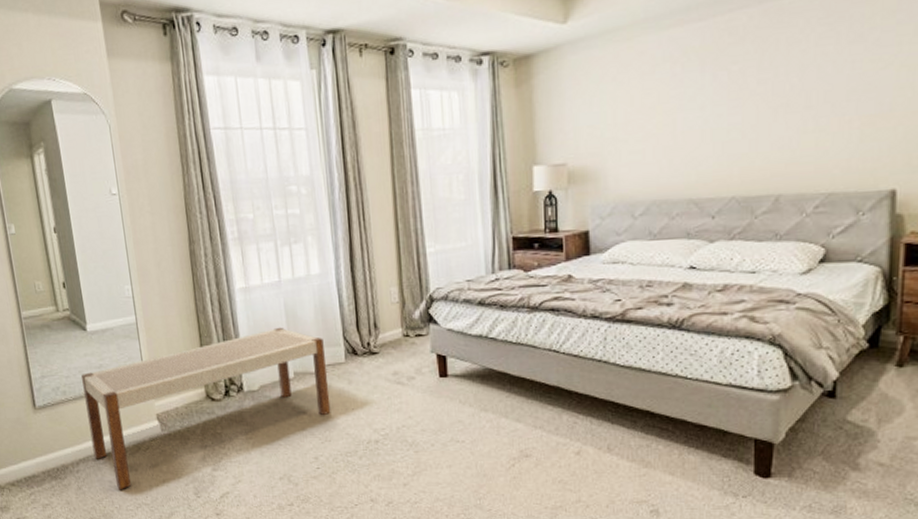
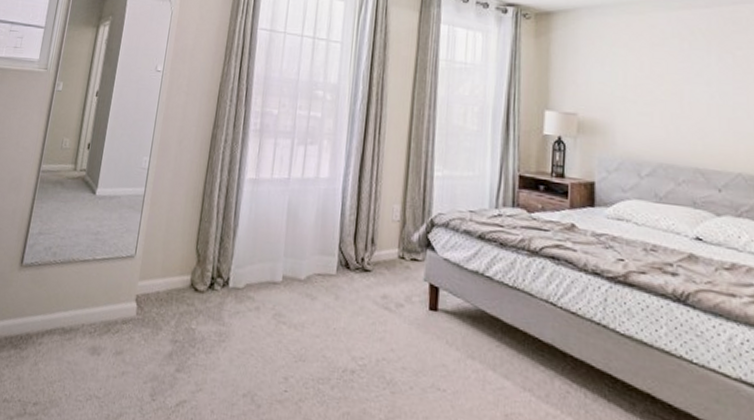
bench: present [81,327,331,489] -> none [61,225,319,374]

